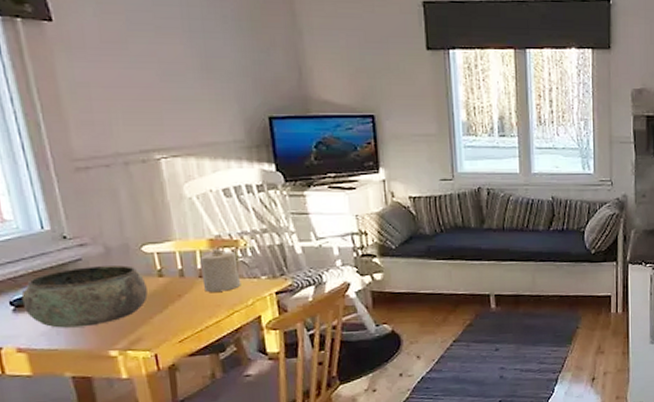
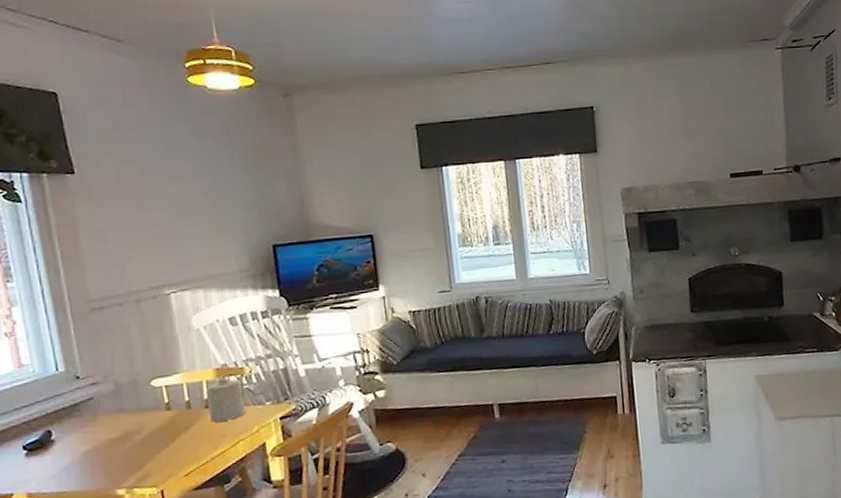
bowl: present [21,265,148,328] -> none [34,401,155,470]

